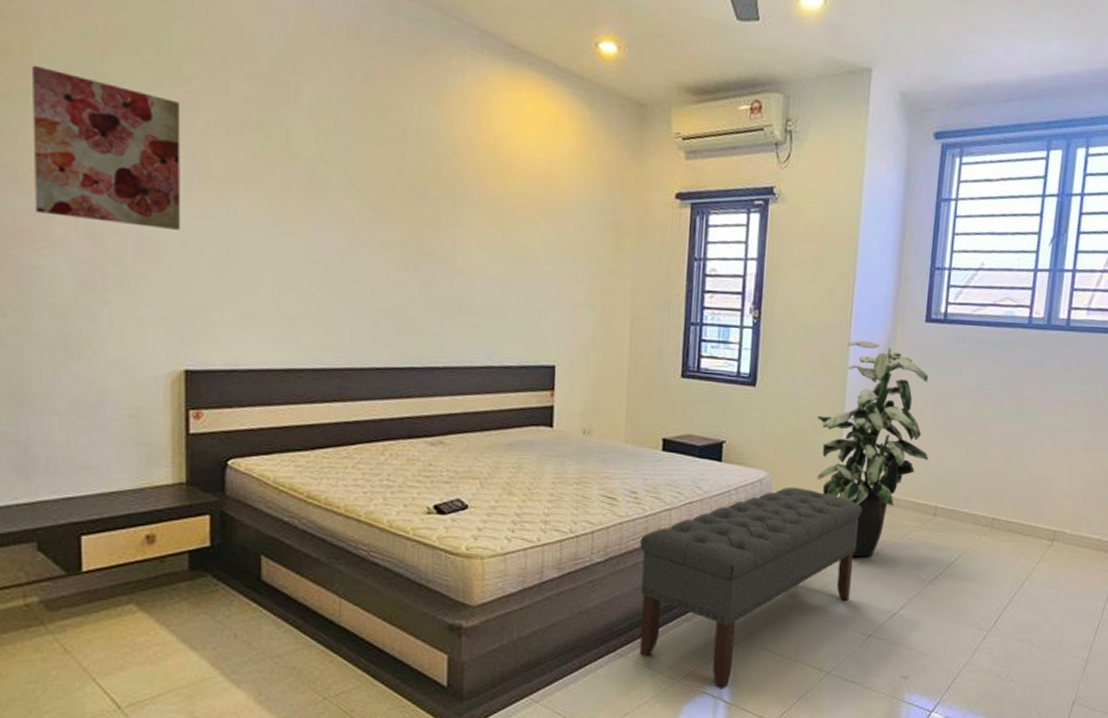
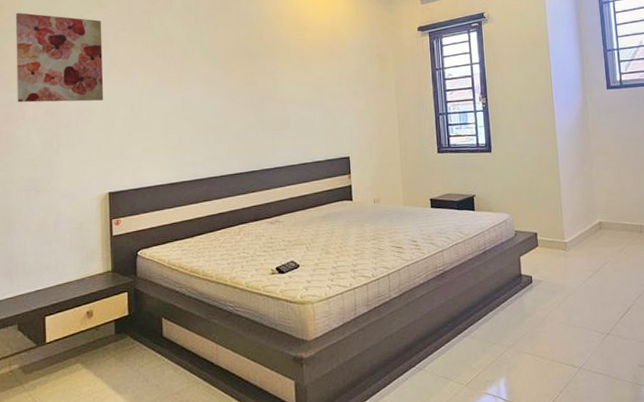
bench: present [639,486,863,689] -> none [423,223,587,390]
indoor plant: present [816,340,929,557] -> none [539,108,628,271]

